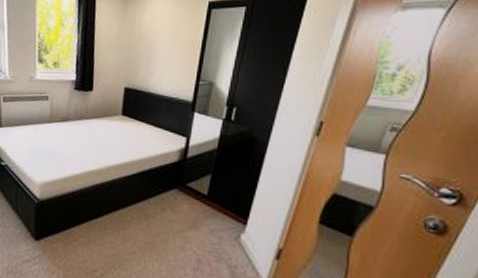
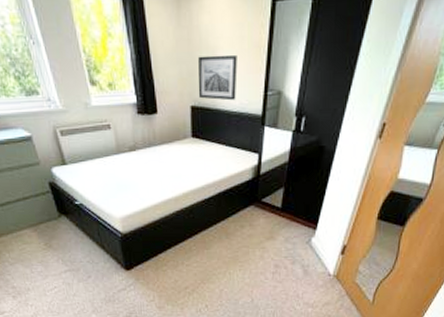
wall art: none [133,47,173,86] -> present [198,54,237,101]

